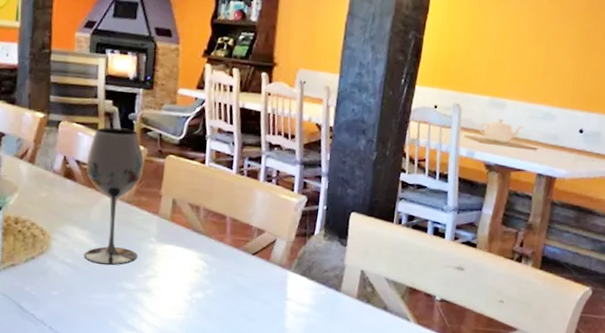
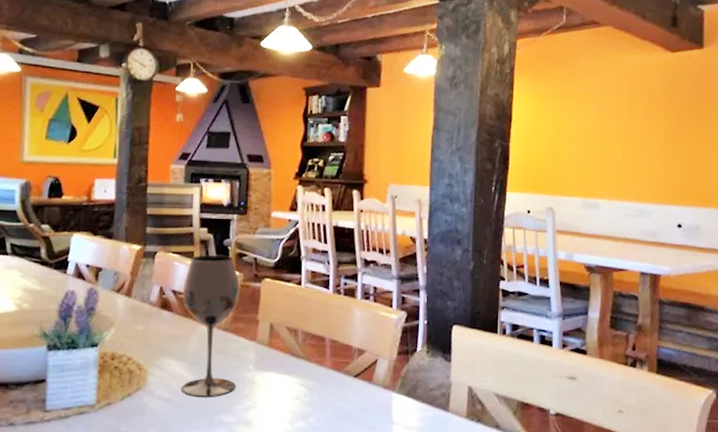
teapot: present [464,118,538,151] -> none [561,219,637,249]

